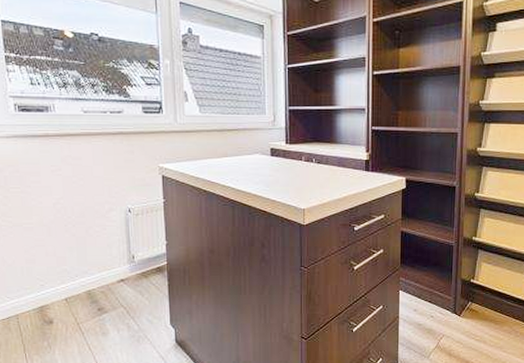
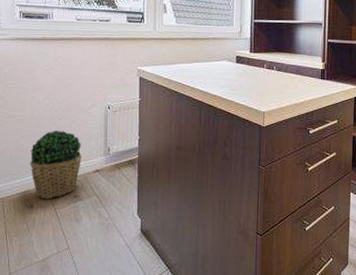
potted plant: none [42,238,103,314] -> present [29,130,82,200]

